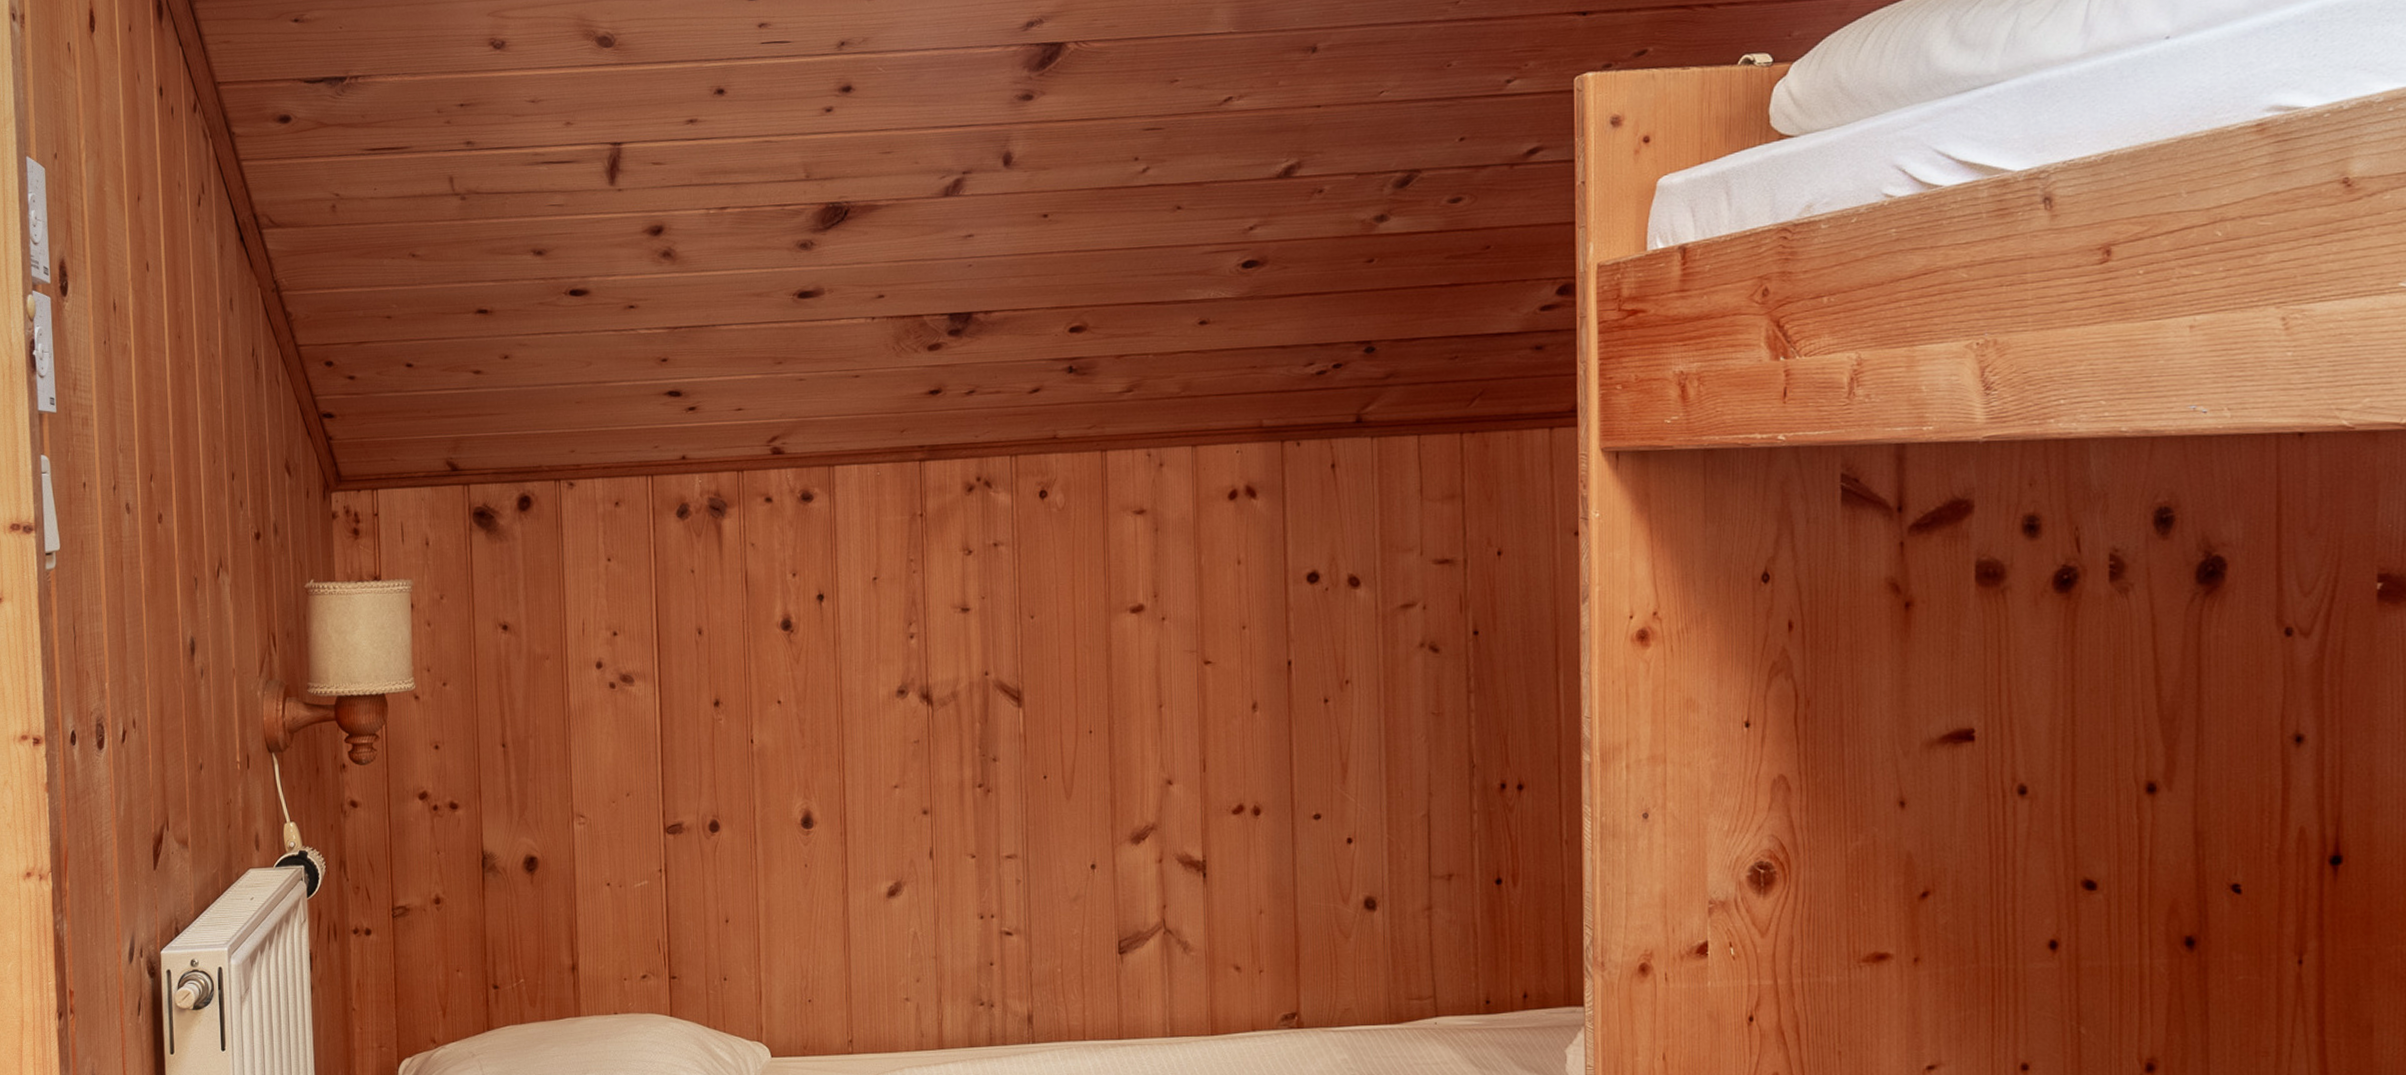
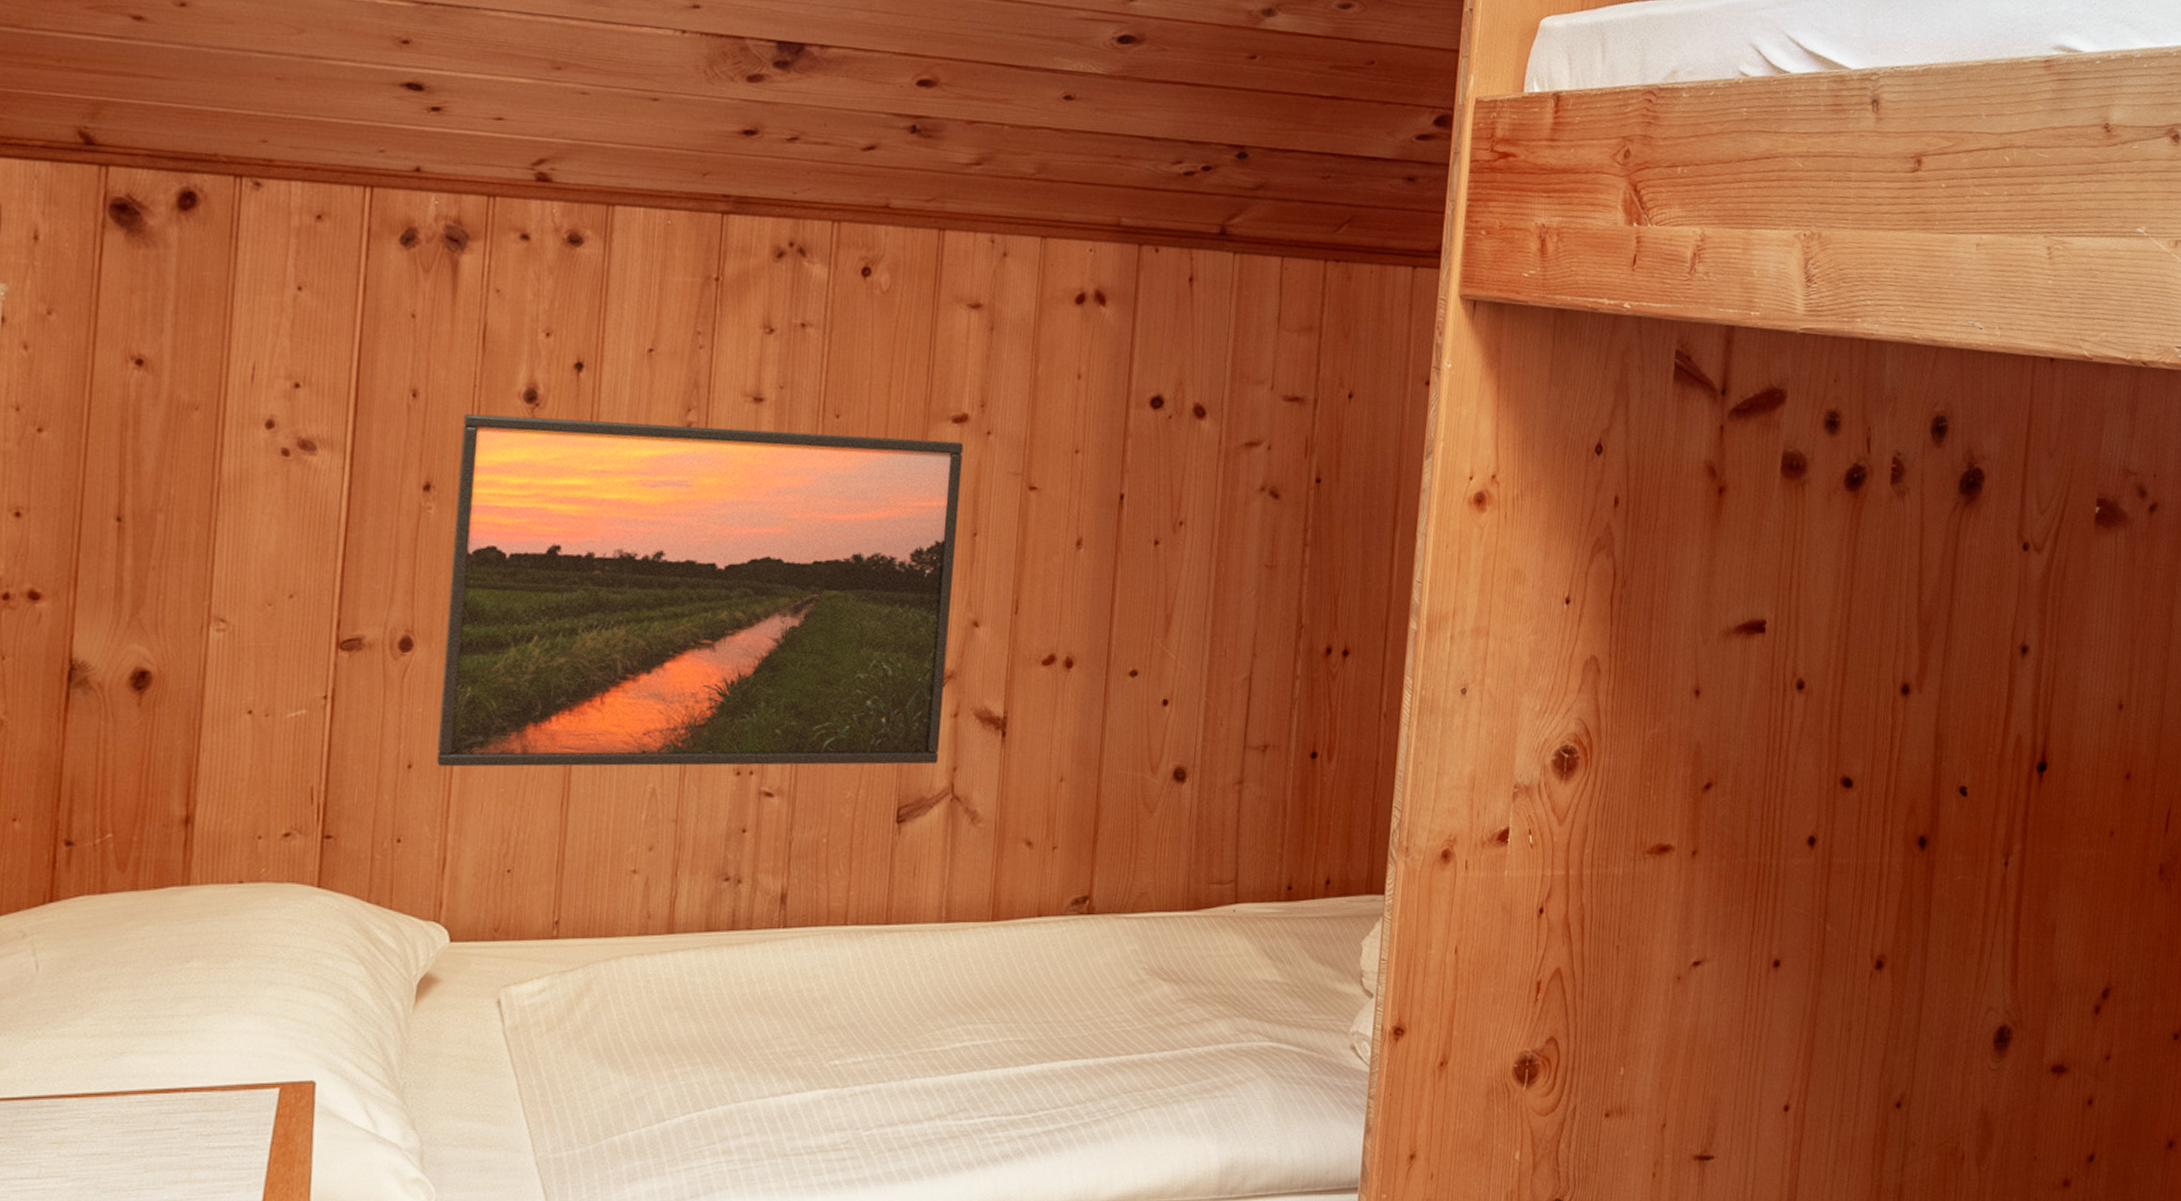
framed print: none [737,628,1149,920] -> present [435,413,964,767]

